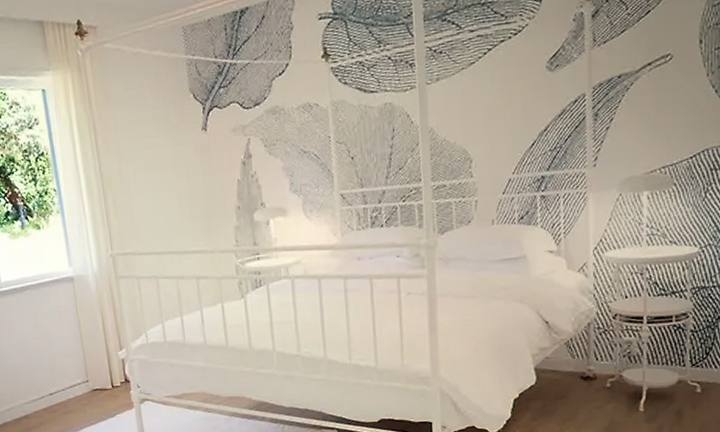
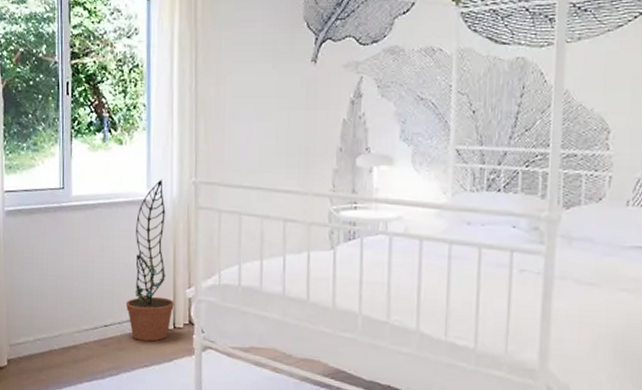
decorative plant: none [63,257,110,403] -> present [125,180,174,342]

